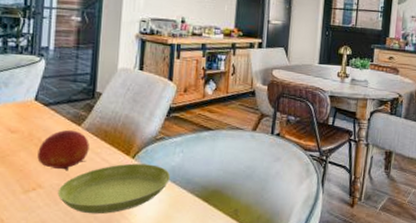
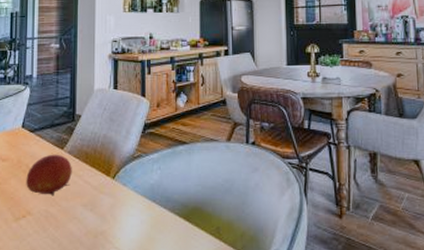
saucer: present [57,163,171,214] -> none [45,184,151,240]

